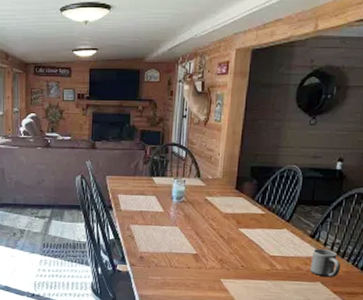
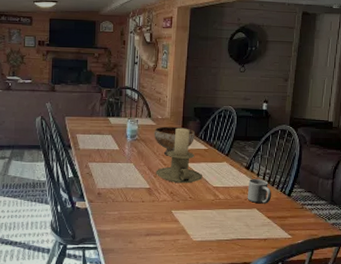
bowl: none [202,187,250,220] -> present [154,126,195,156]
candle holder: none [204,189,258,251] -> present [156,128,203,184]

